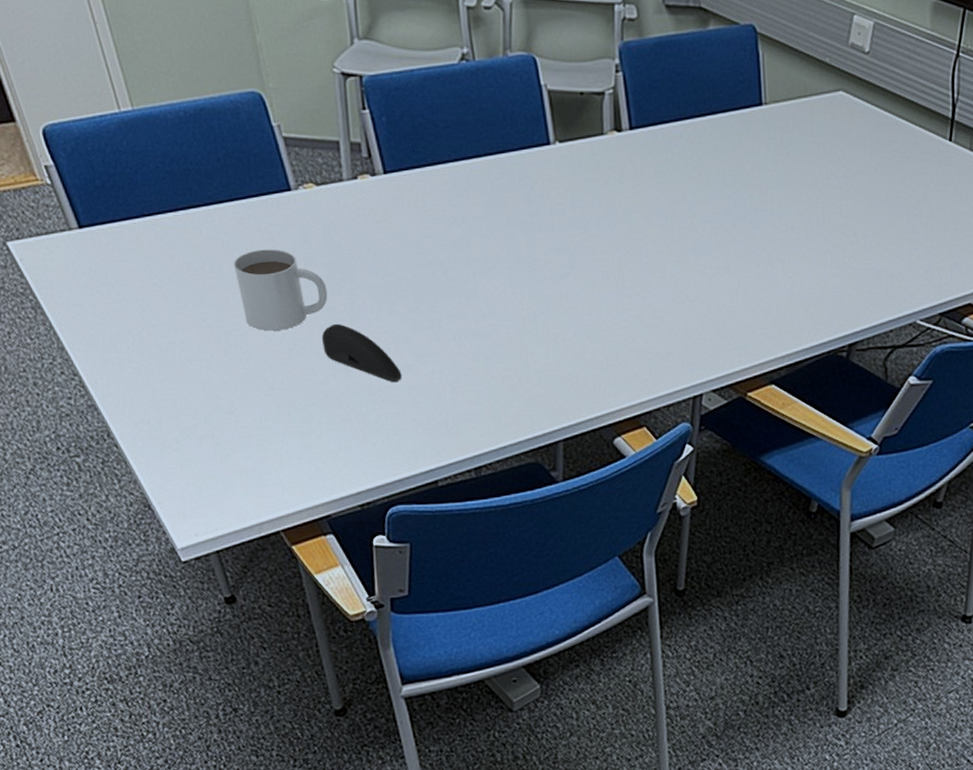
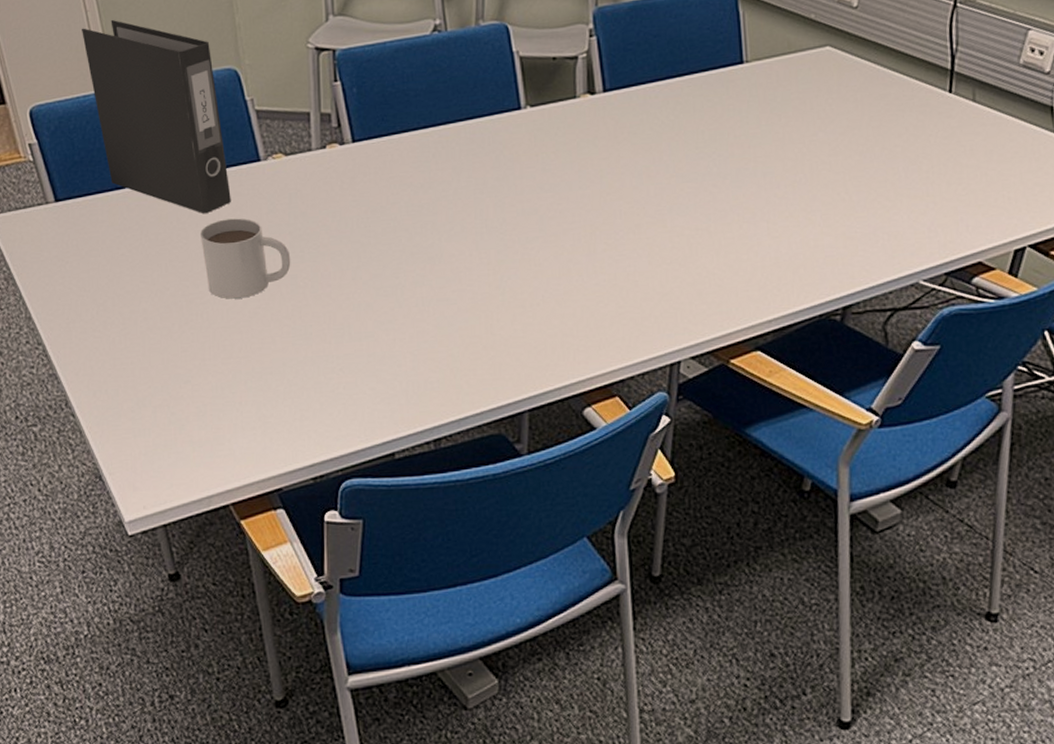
binder: none [92,33,263,243] -> present [82,19,231,213]
computer mouse: present [321,323,402,383] -> none [282,290,362,351]

